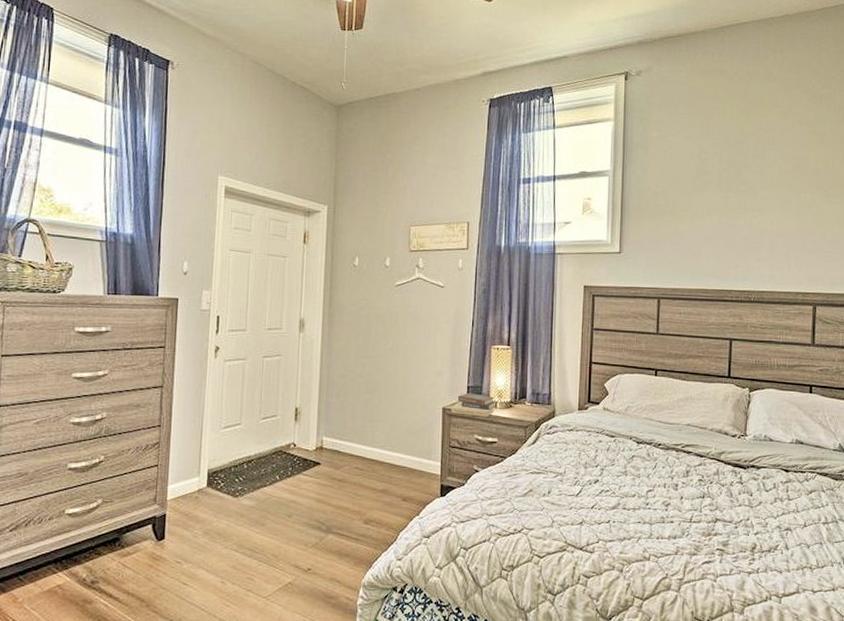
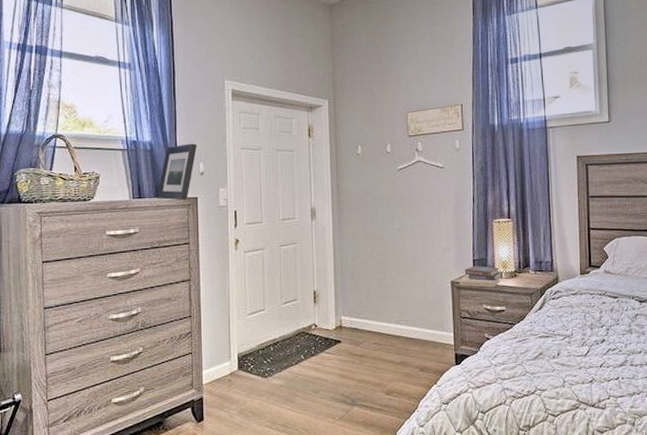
picture frame: none [133,240,182,301] -> present [156,143,197,200]

